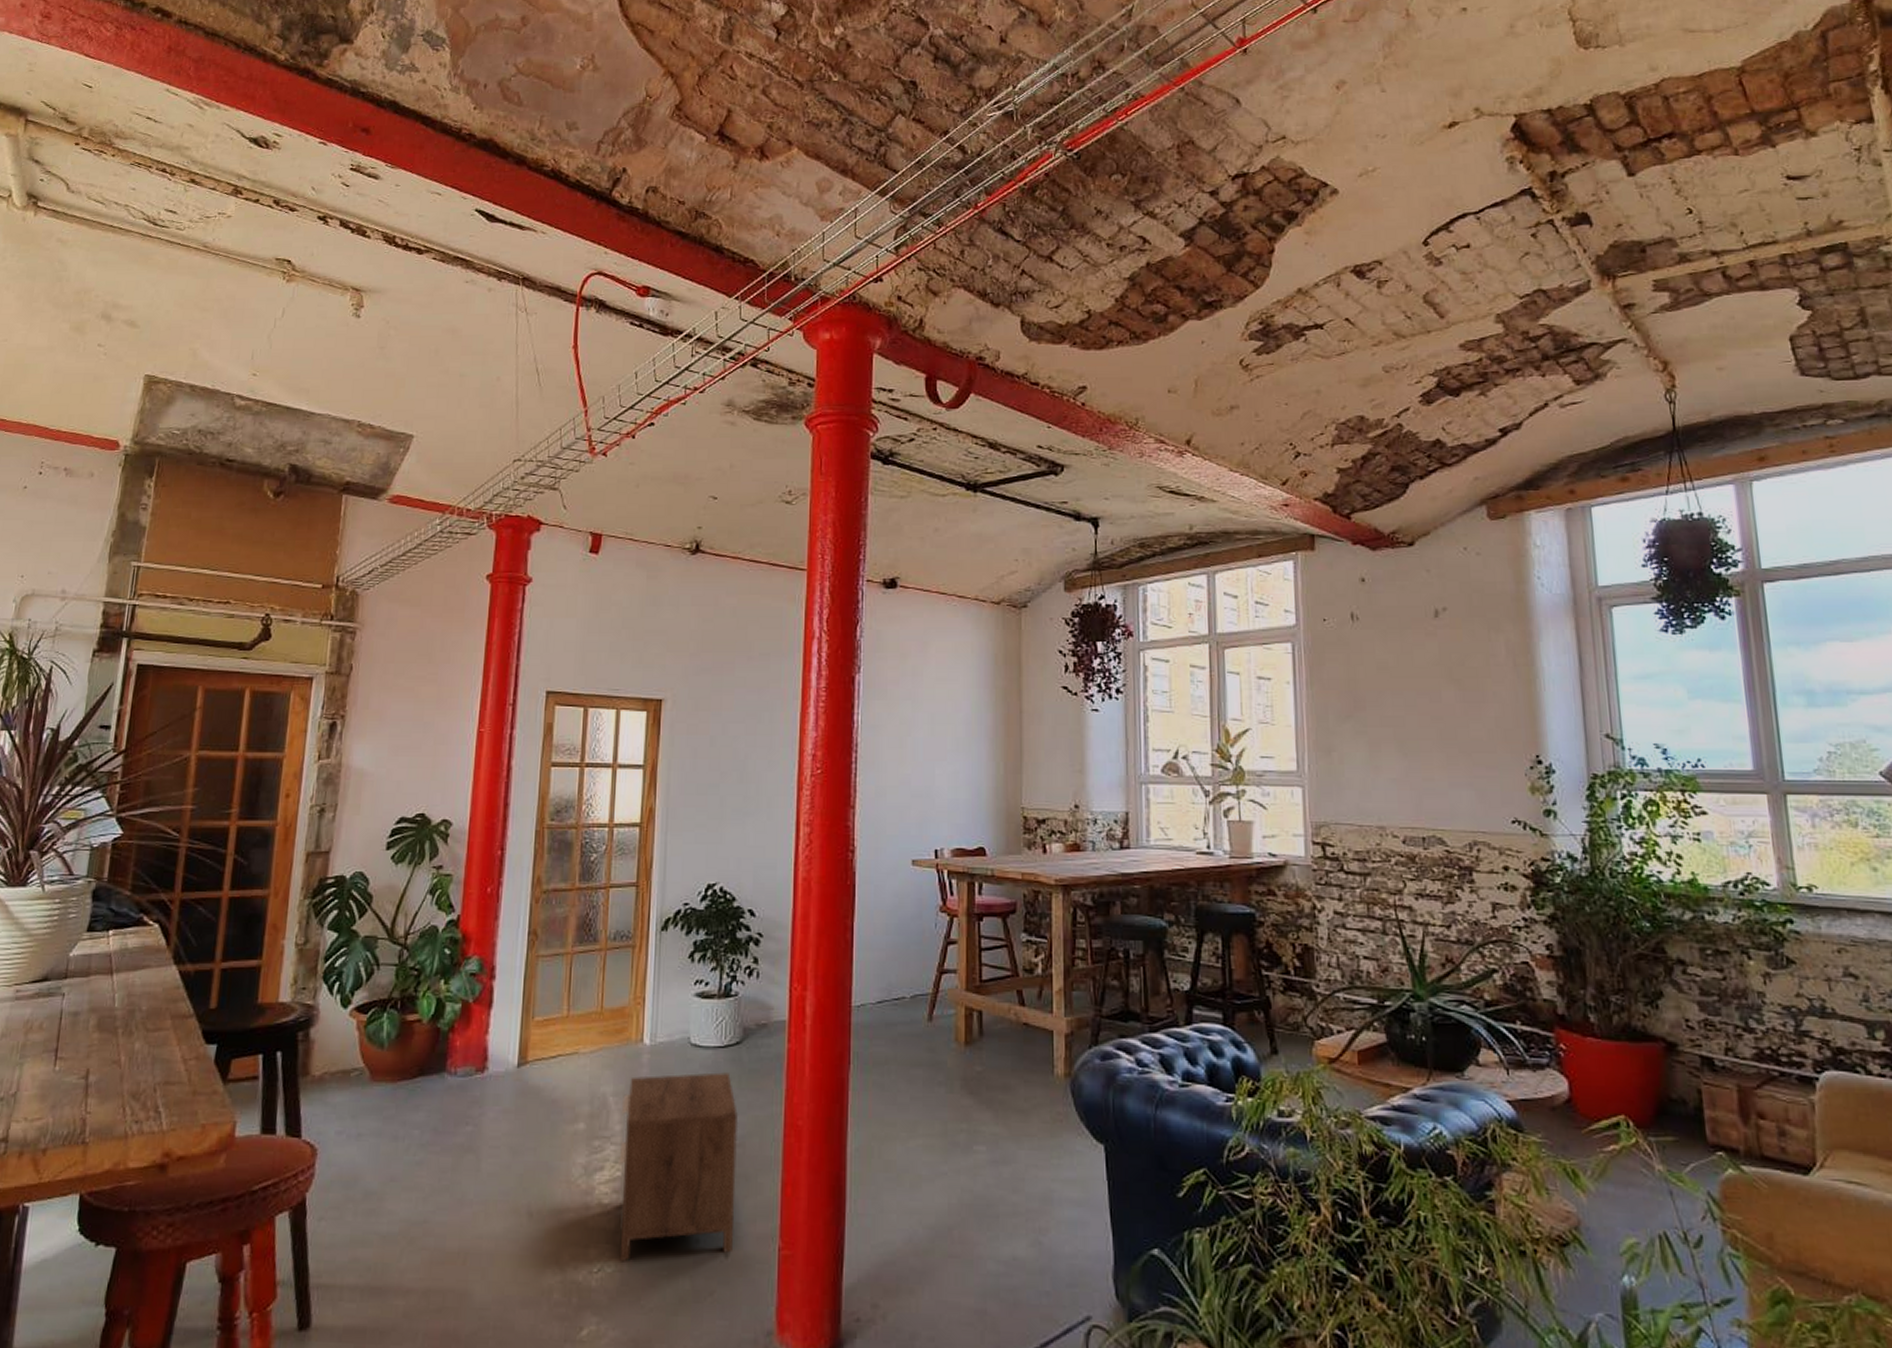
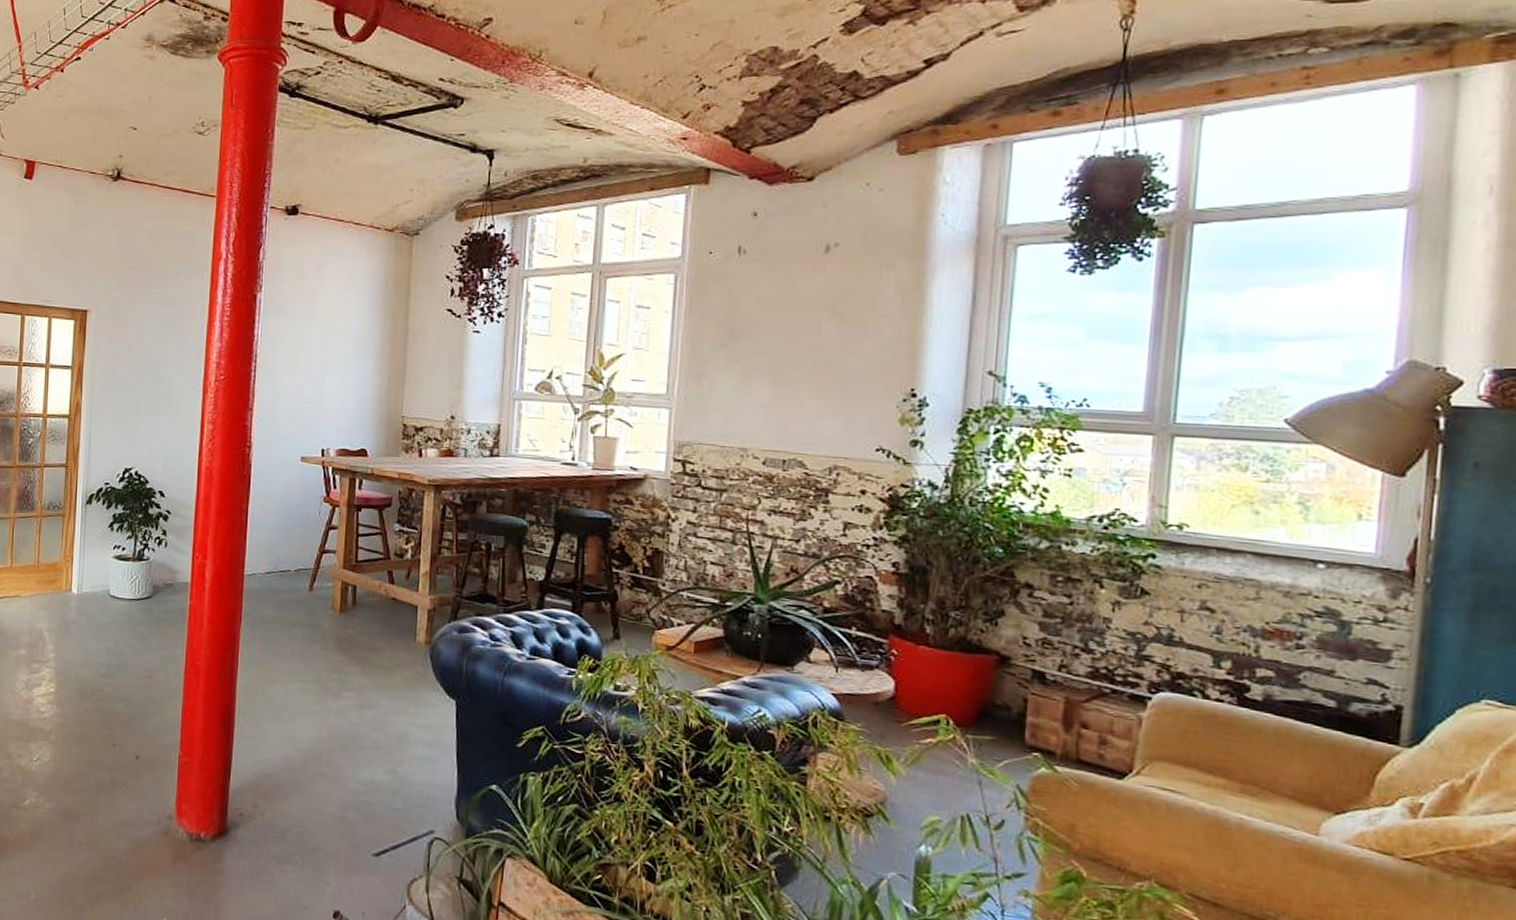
nightstand: present [619,1072,739,1261] -> none [52,617,149,756]

